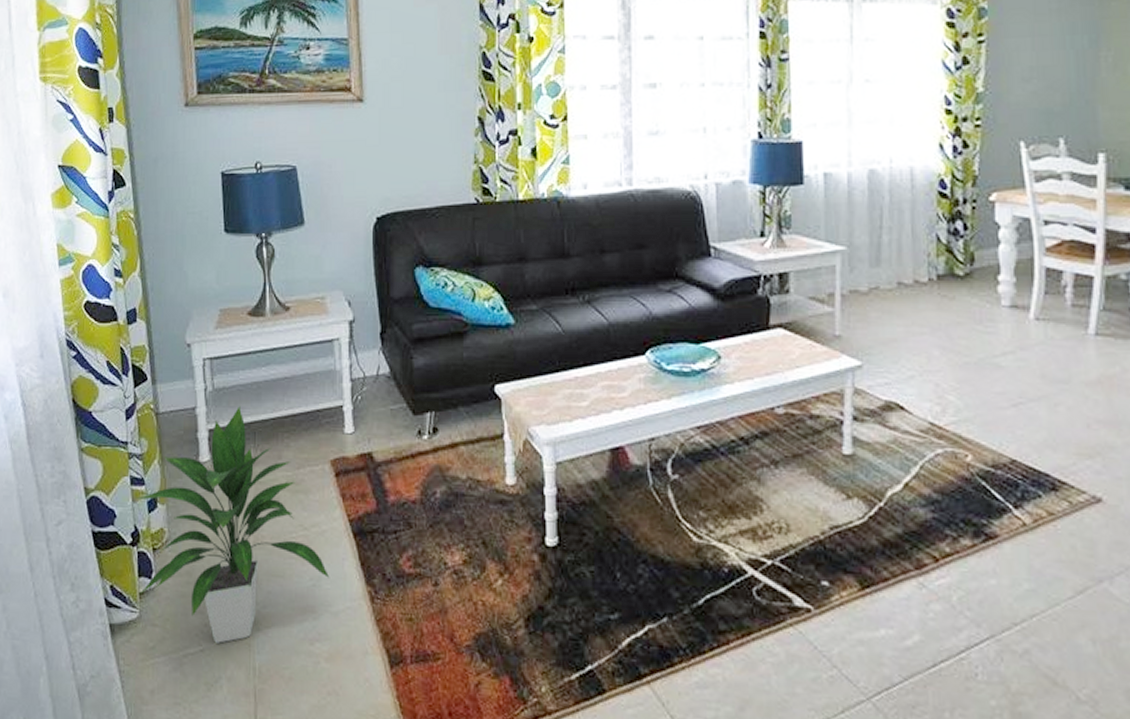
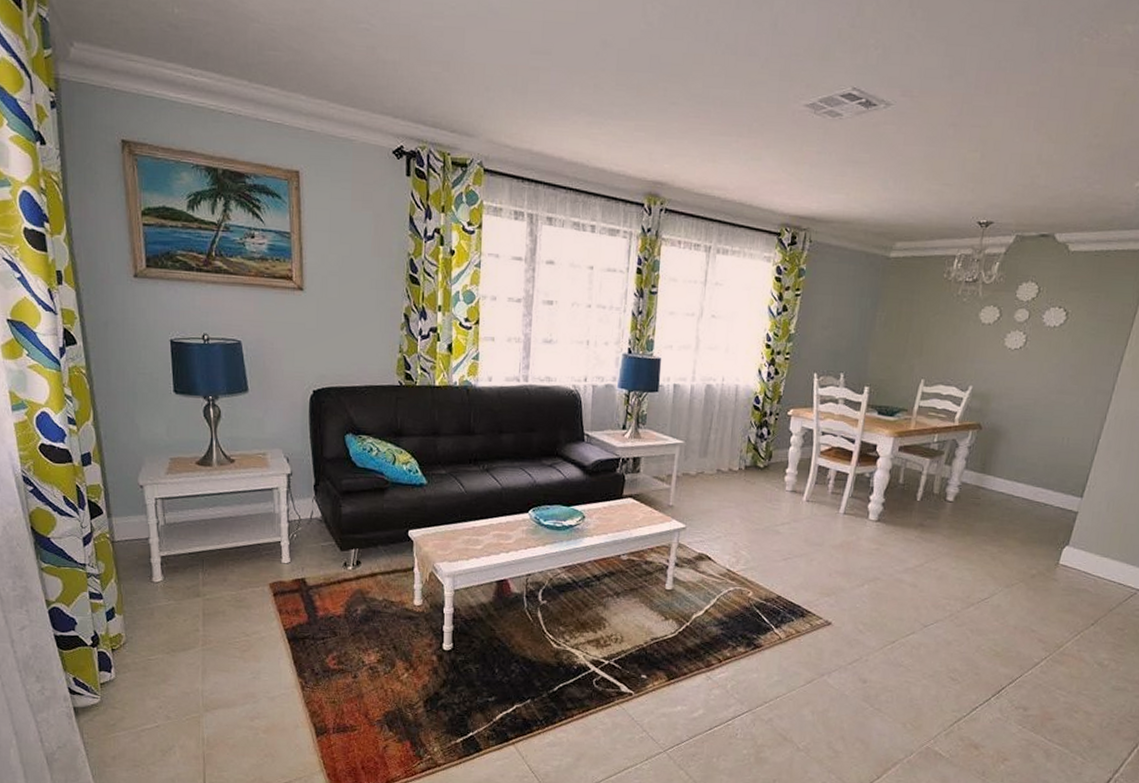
indoor plant: present [136,406,330,644] -> none [95,538,268,721]

